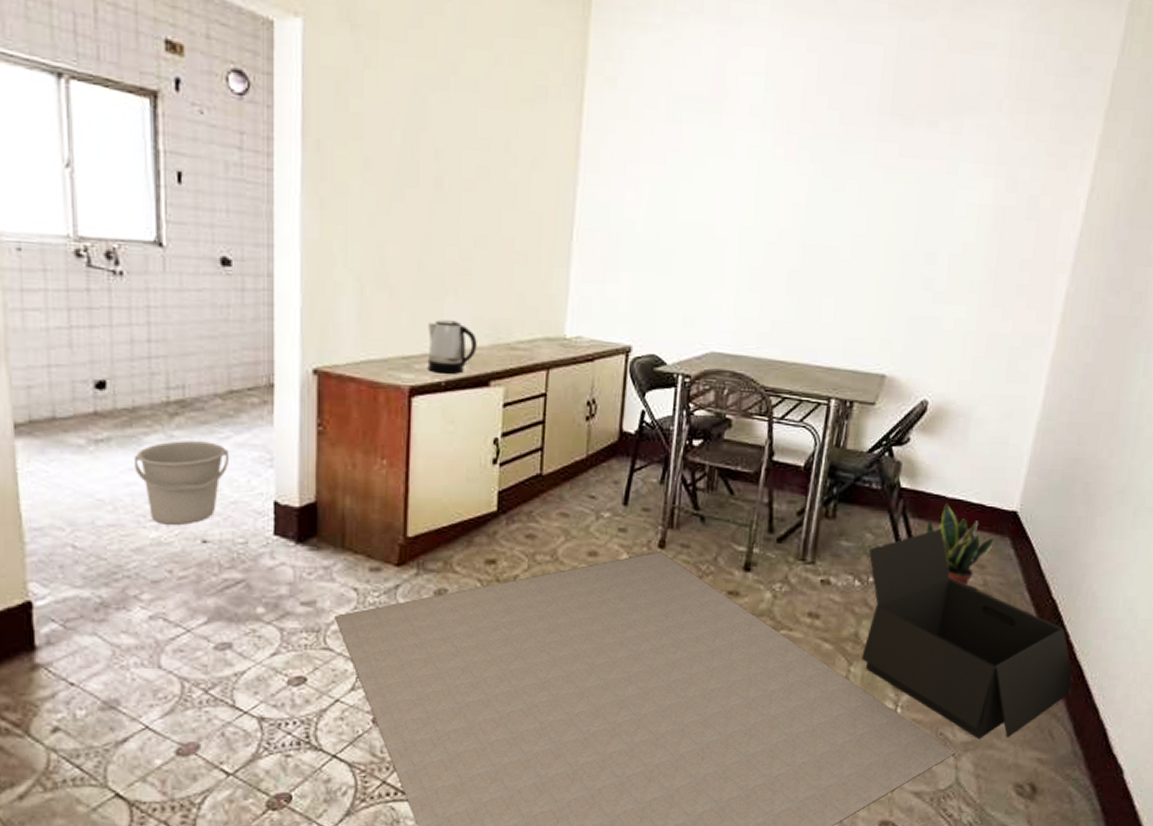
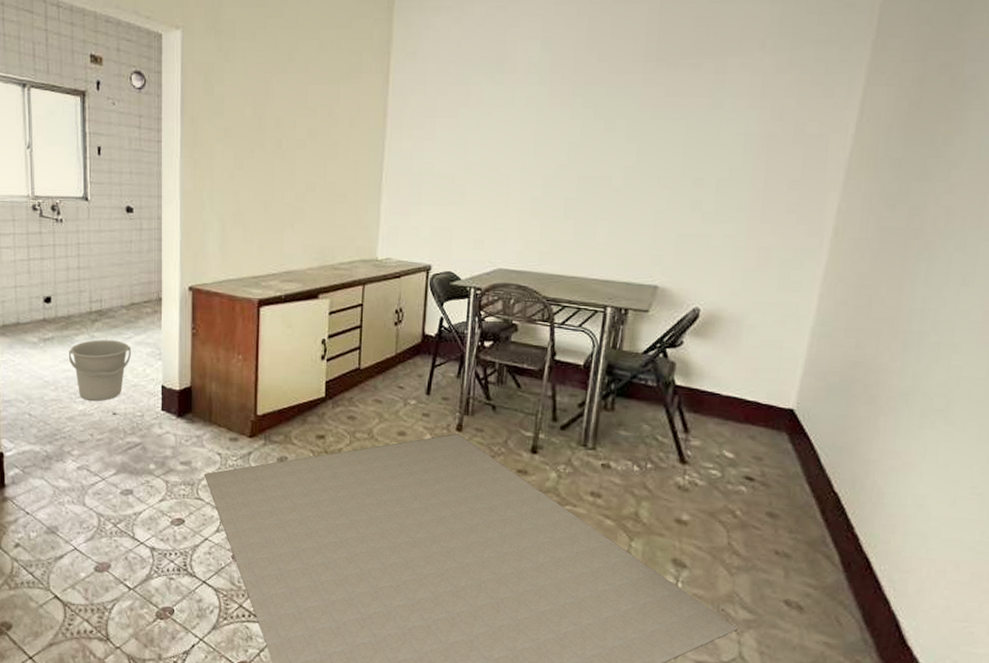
kettle: present [427,320,477,374] -> none [271,248,309,289]
cardboard box: present [861,528,1074,739] -> none [642,422,860,620]
potted plant: present [925,502,994,585] -> none [701,399,771,475]

